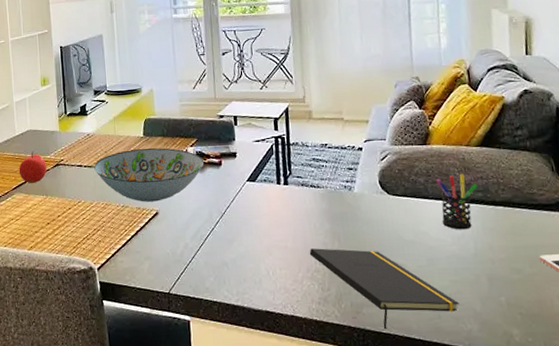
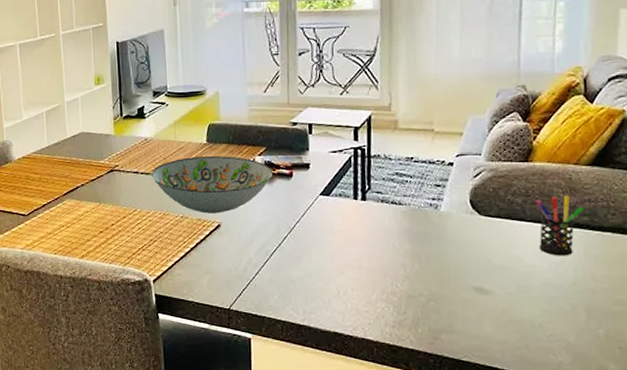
fruit: present [19,151,47,184] -> none [70,155,100,190]
notepad: present [309,248,460,330] -> none [385,269,552,358]

